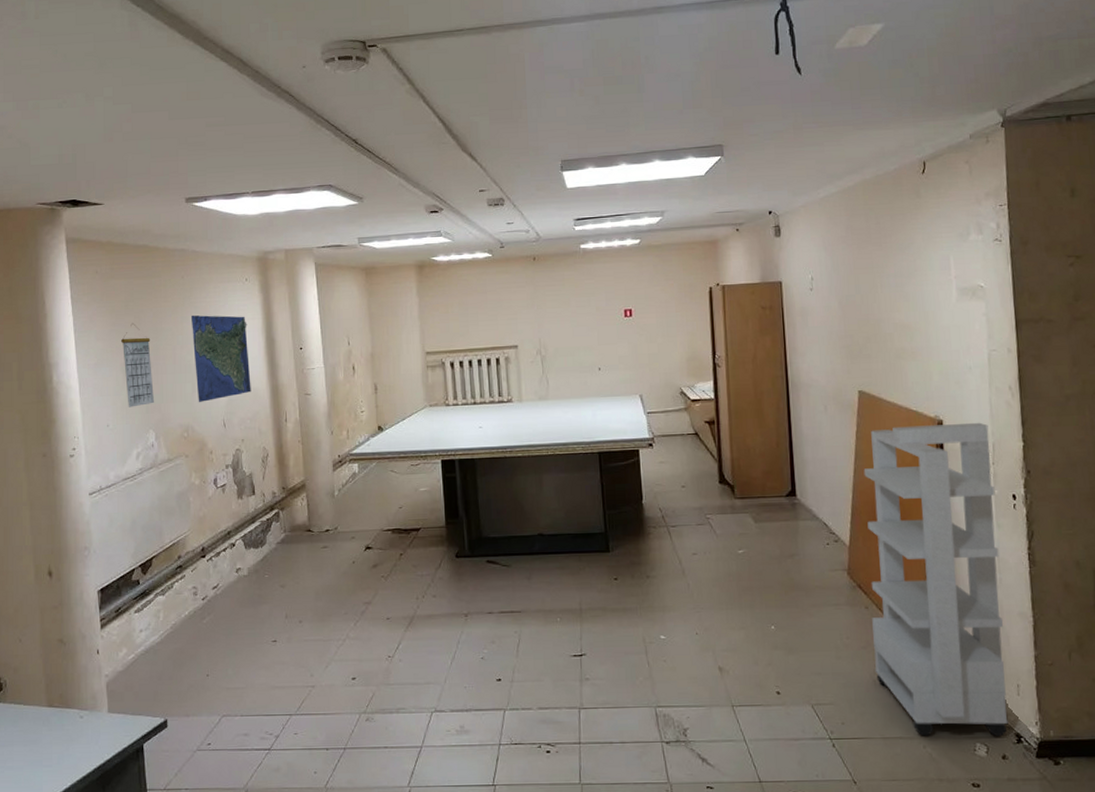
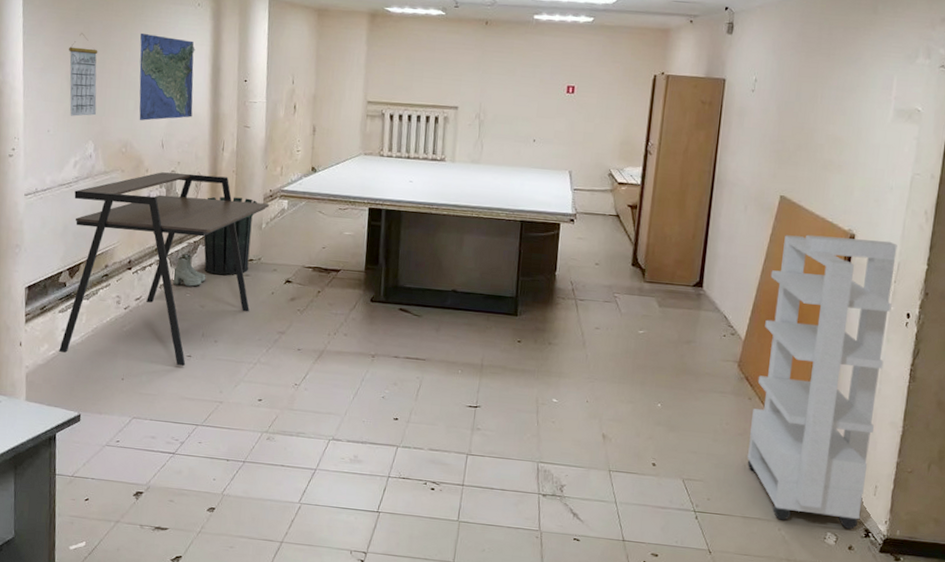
desk: none [138,448,339,655] -> present [59,172,269,366]
boots: none [248,533,283,567] -> present [172,254,206,287]
waste bin: none [275,467,327,551] -> present [203,197,257,275]

